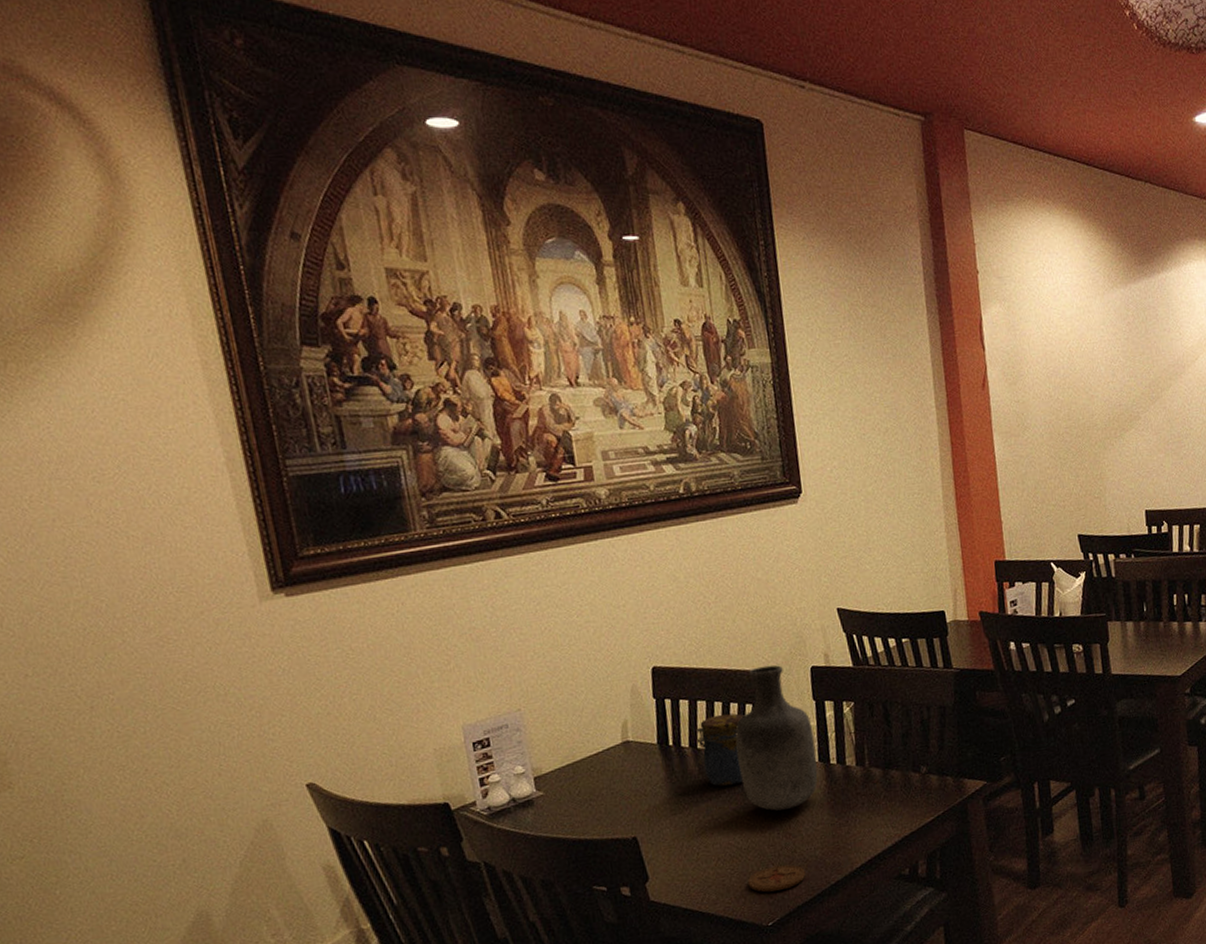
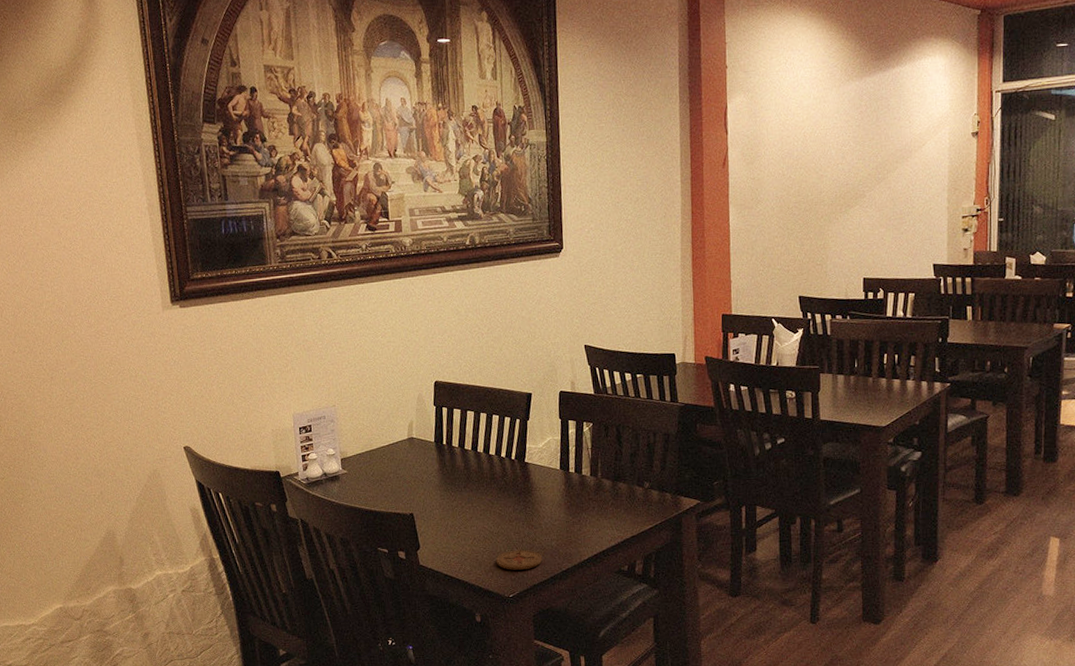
jar: present [695,713,744,786] -> none [464,423,503,481]
vase: present [735,664,818,811] -> none [495,387,559,505]

